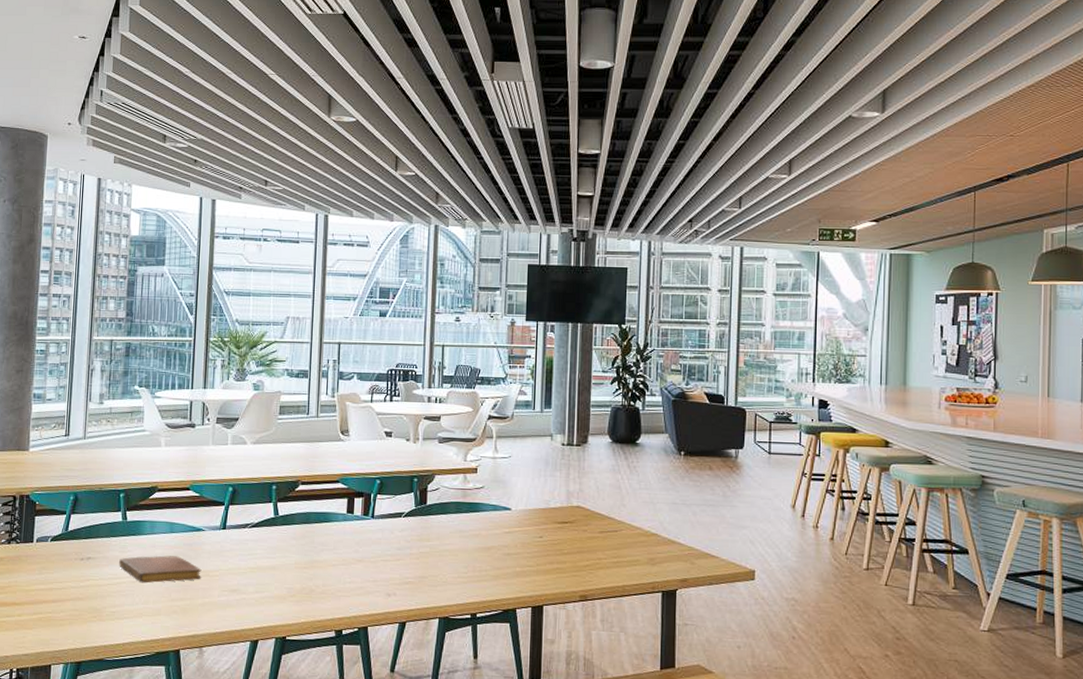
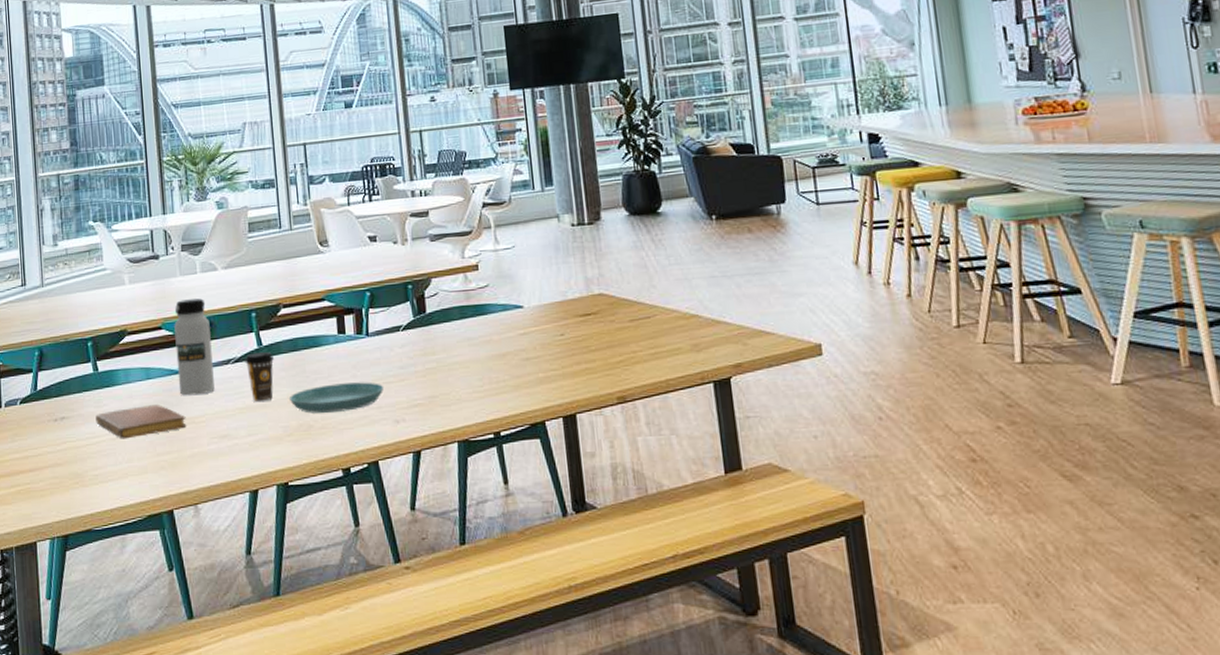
water bottle: none [198,466,234,552] -> present [174,298,215,396]
coffee cup: none [261,521,288,565] -> present [245,352,275,403]
saucer: none [296,556,382,581] -> present [288,382,384,413]

